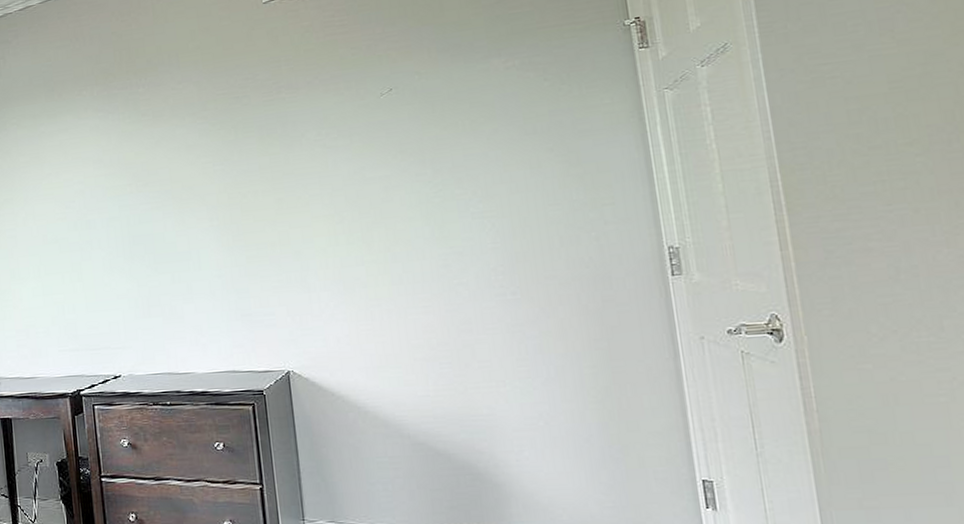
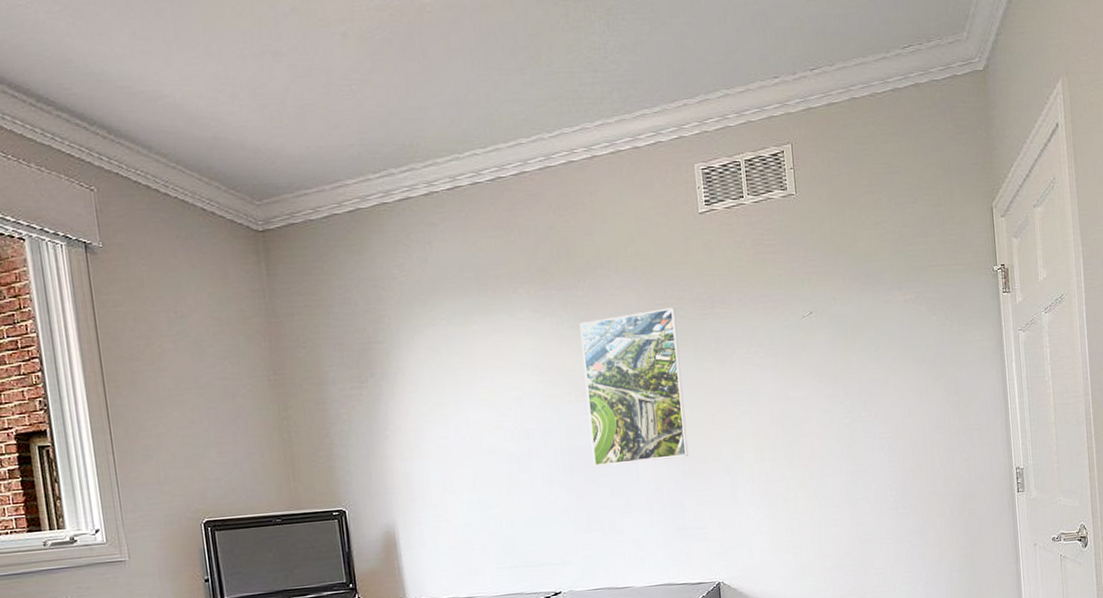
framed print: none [140,96,254,254] -> present [579,308,689,467]

